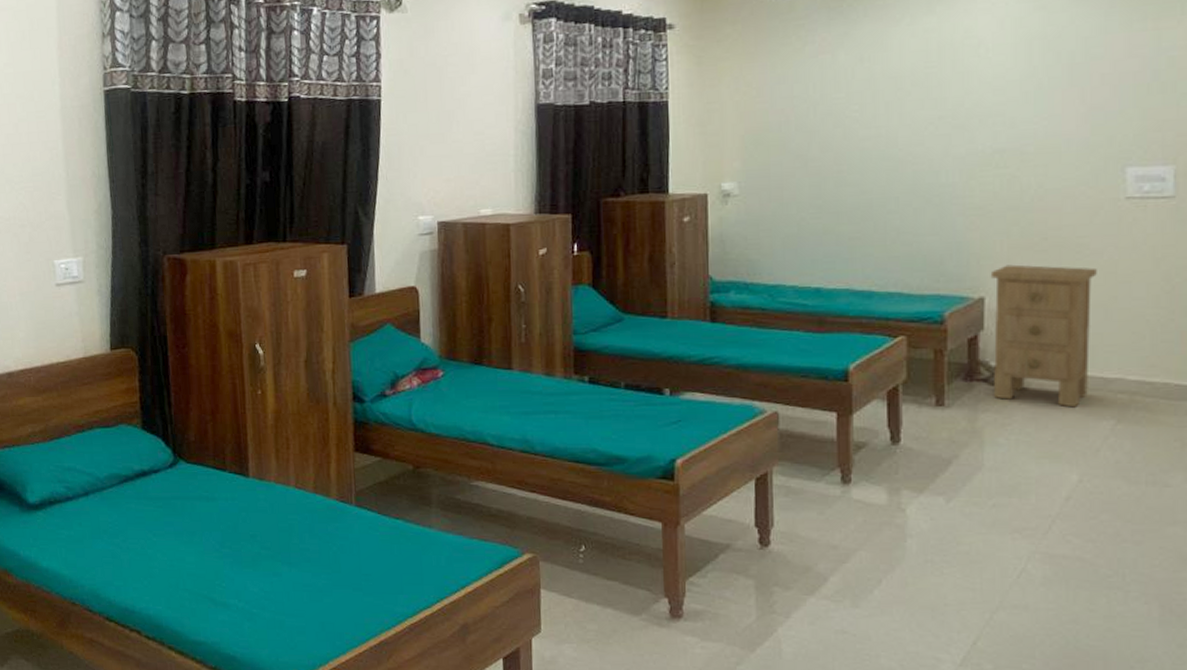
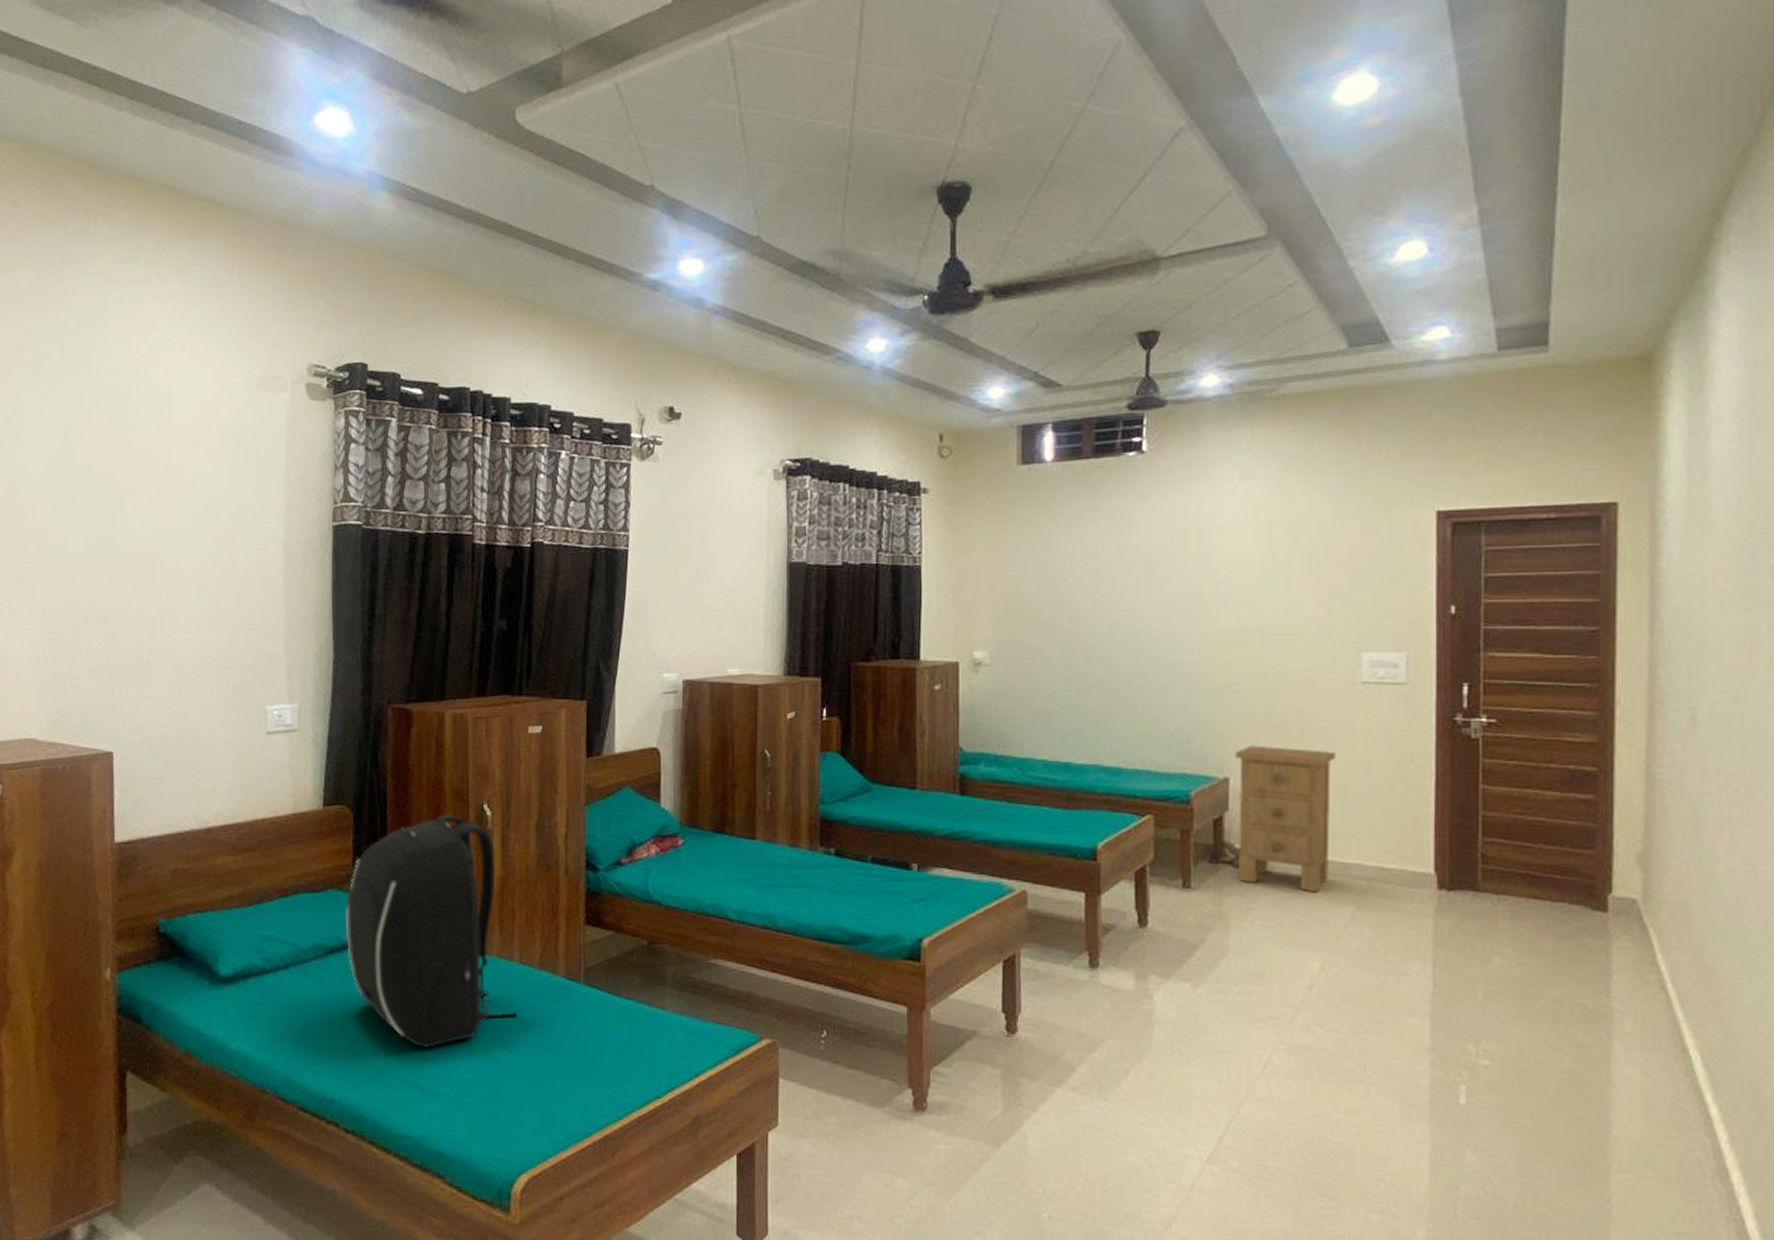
backpack: none [136,353,296,564] -> present [346,813,518,1048]

